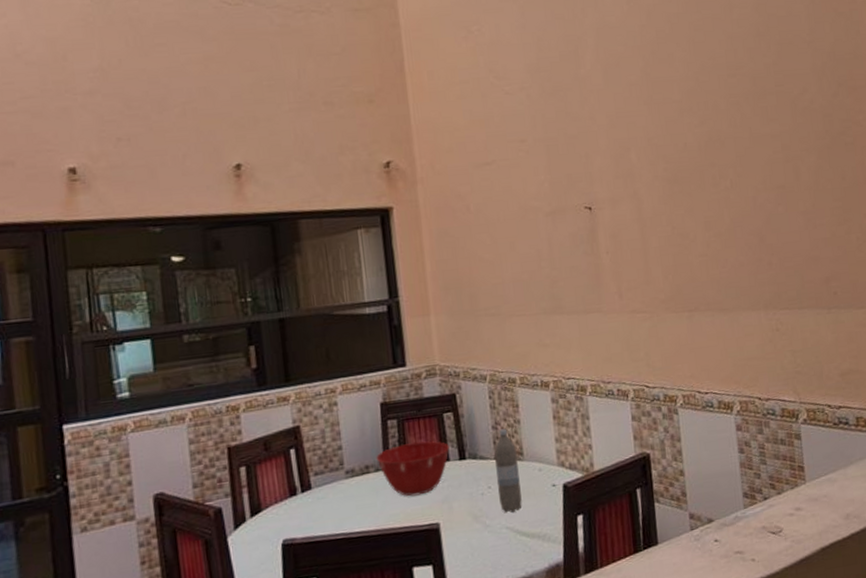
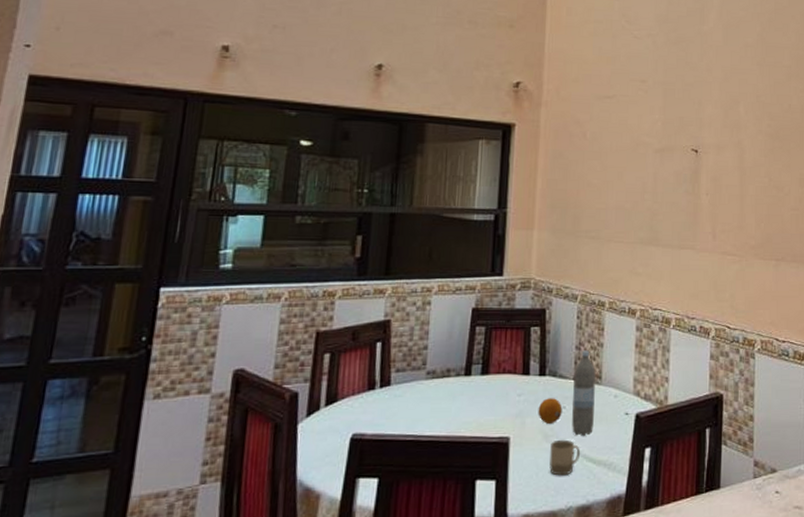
mixing bowl: present [376,441,449,497] -> none [459,351,531,406]
fruit: none [463,480,489,505] -> present [538,398,563,424]
cup: none [481,517,513,553] -> present [549,439,581,476]

